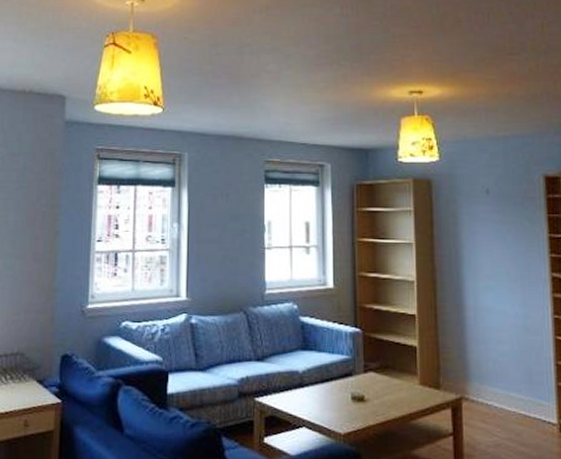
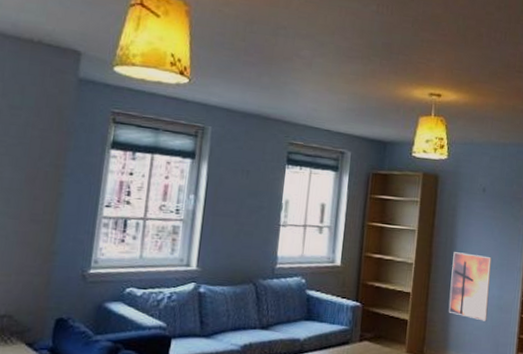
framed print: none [461,265,513,346] -> present [448,252,492,321]

